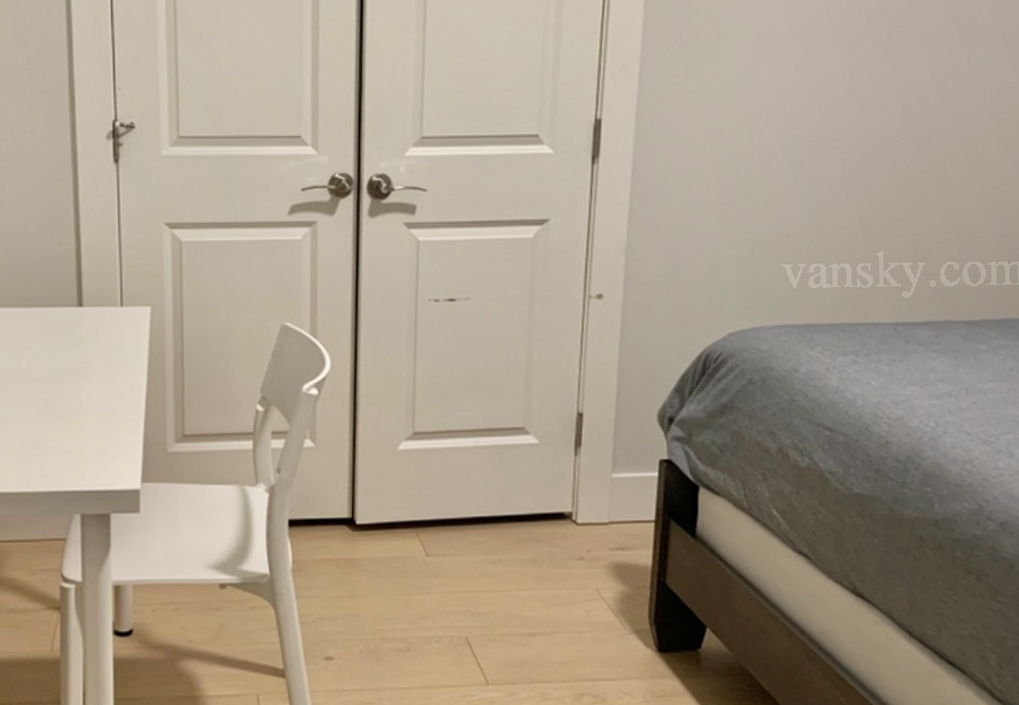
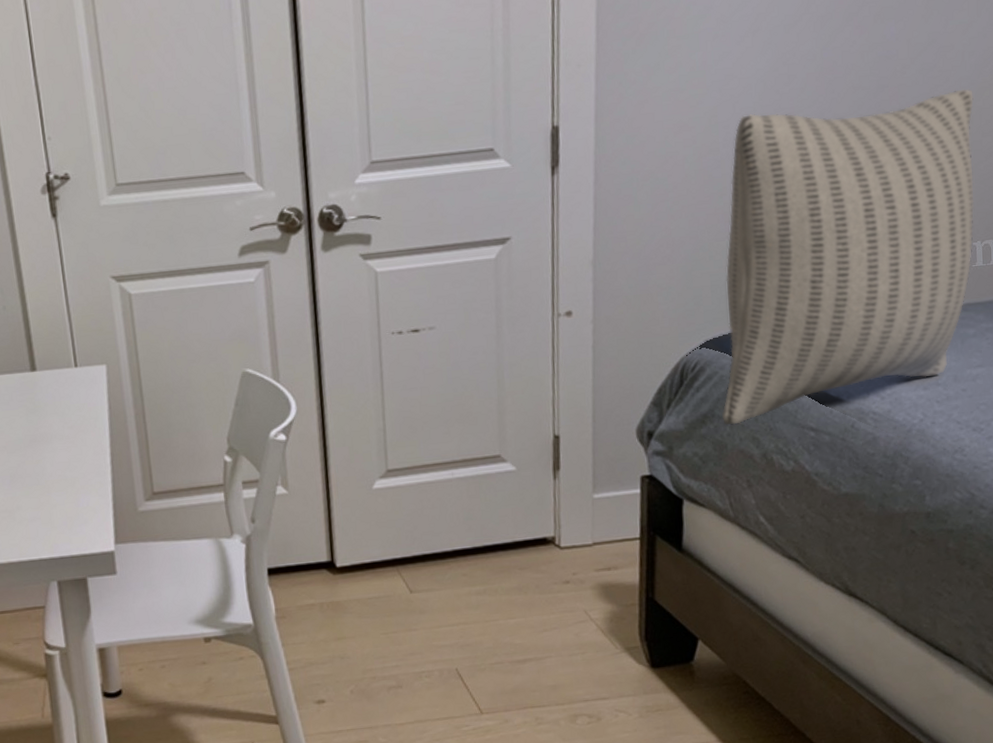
pillow: none [741,118,993,417] -> present [721,88,975,425]

